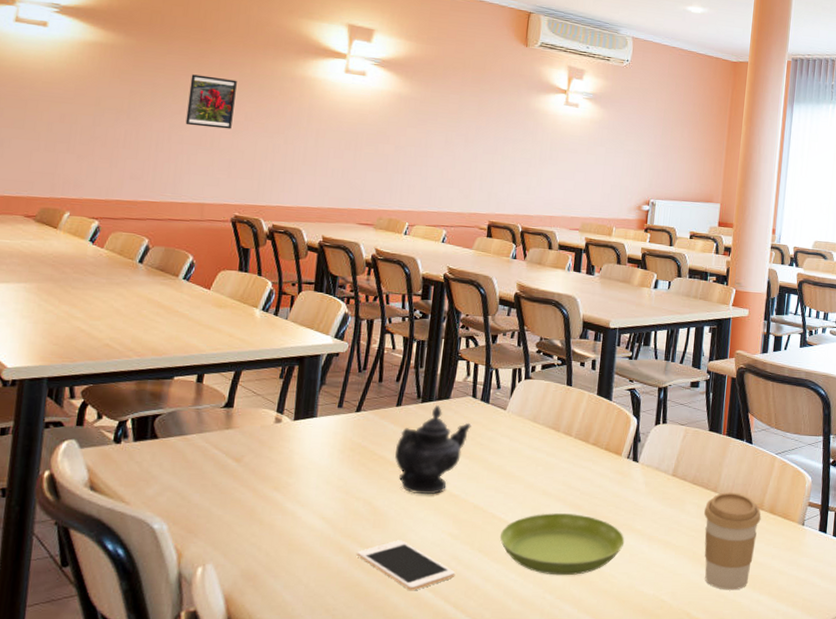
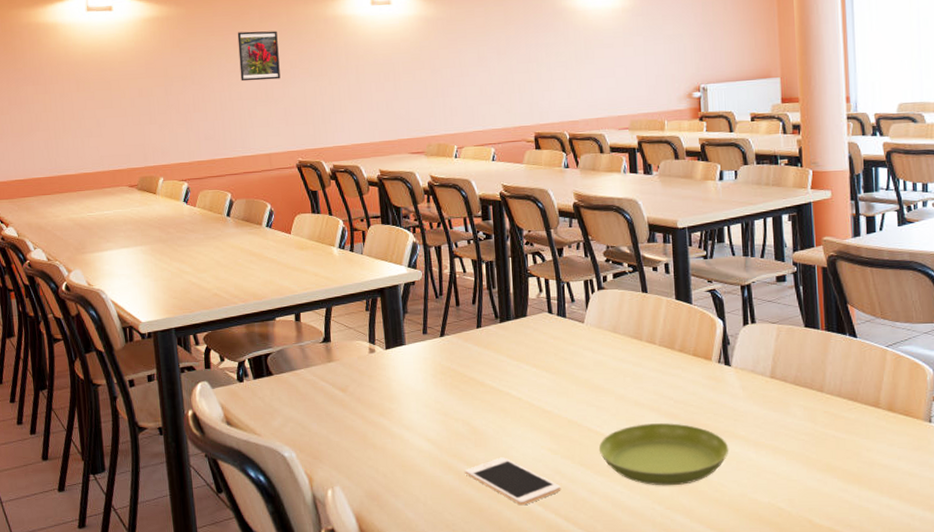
teapot: present [394,405,471,495] -> none [483,324,552,413]
coffee cup: present [704,492,761,590] -> none [812,391,879,495]

